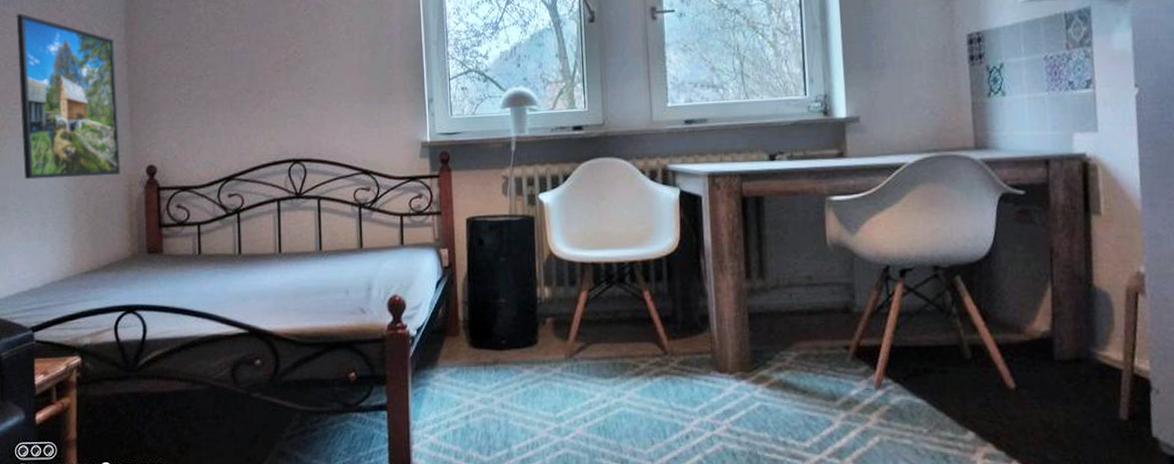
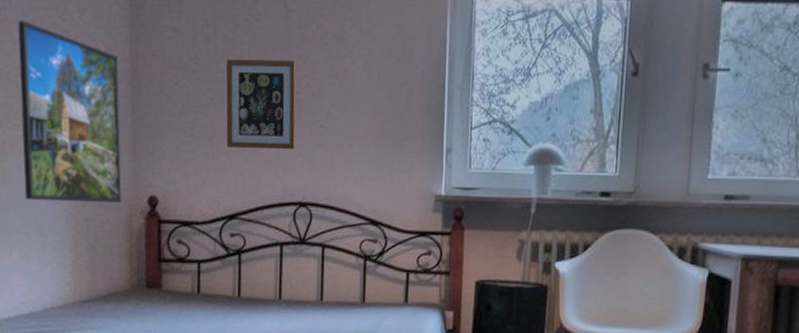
picture frame: none [217,31,287,114] -> present [226,59,297,150]

